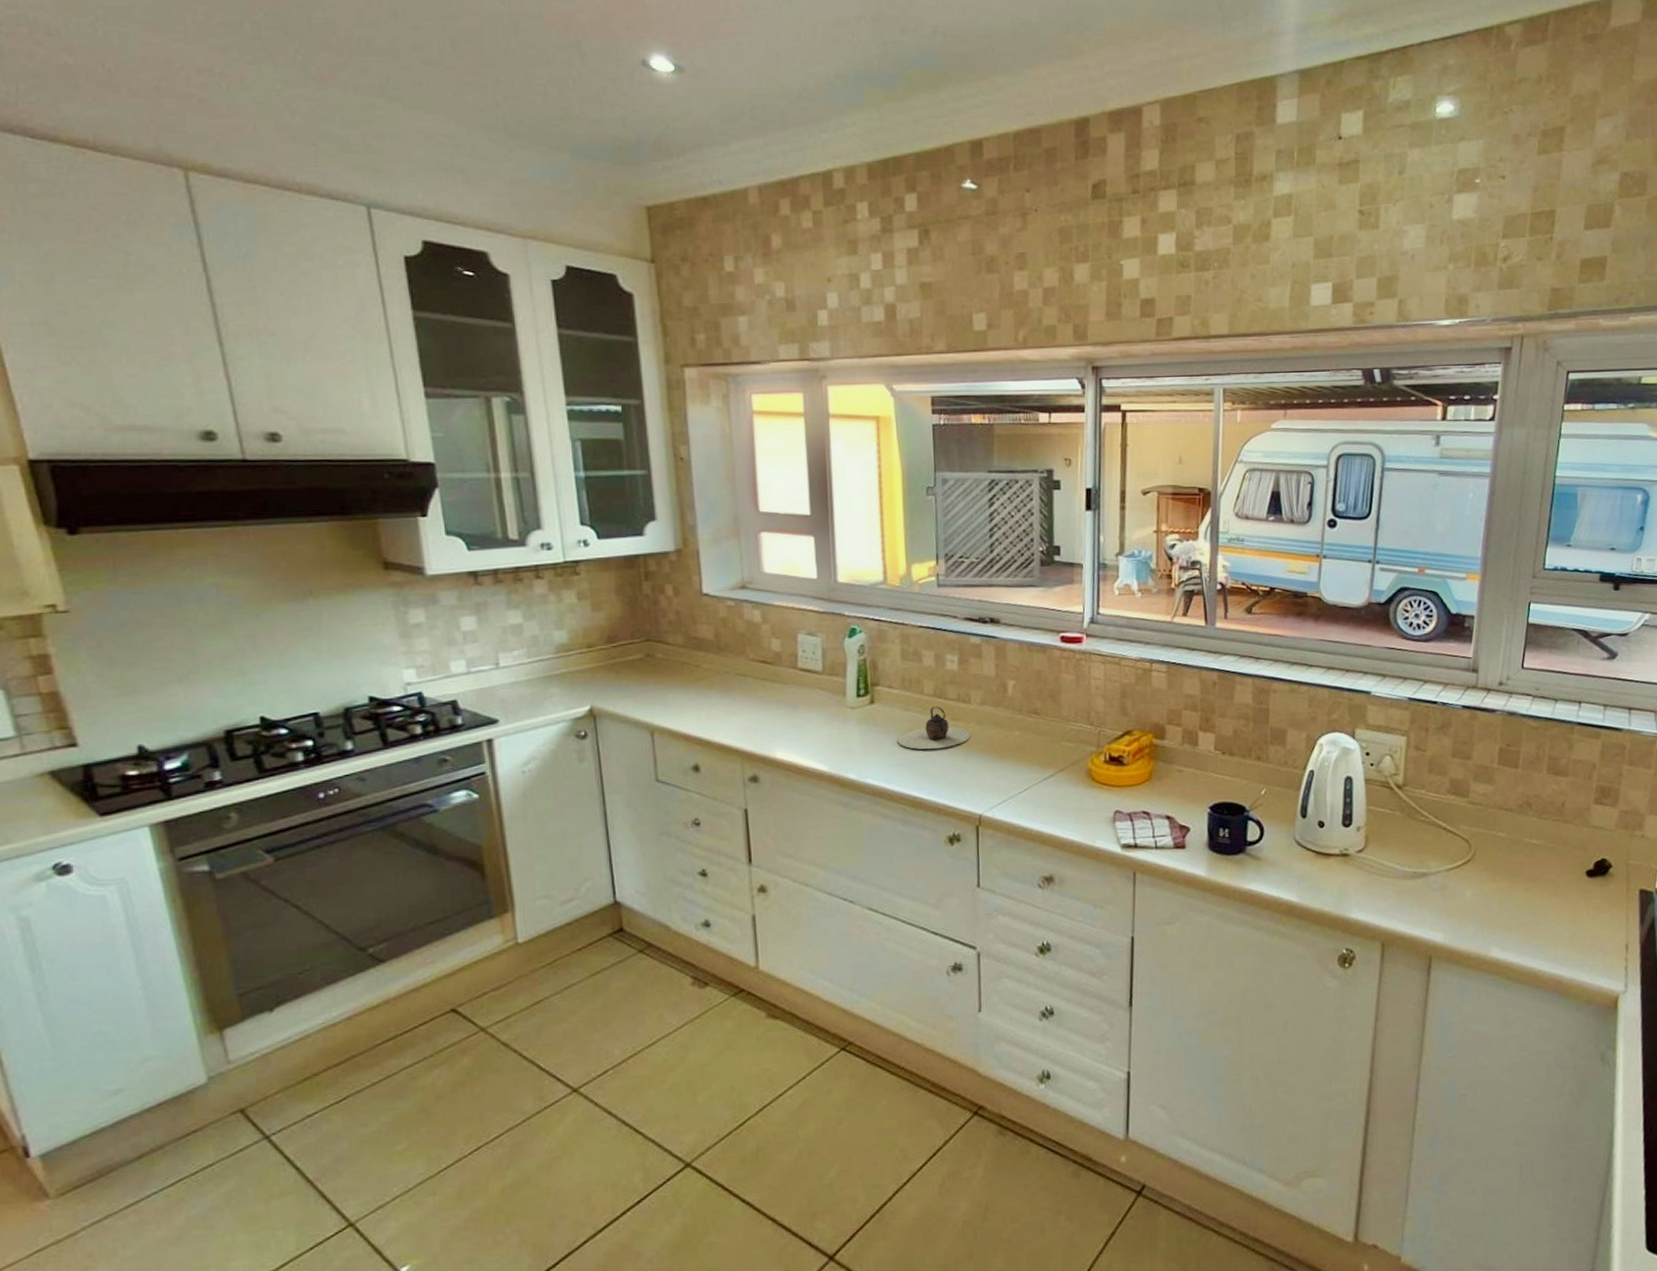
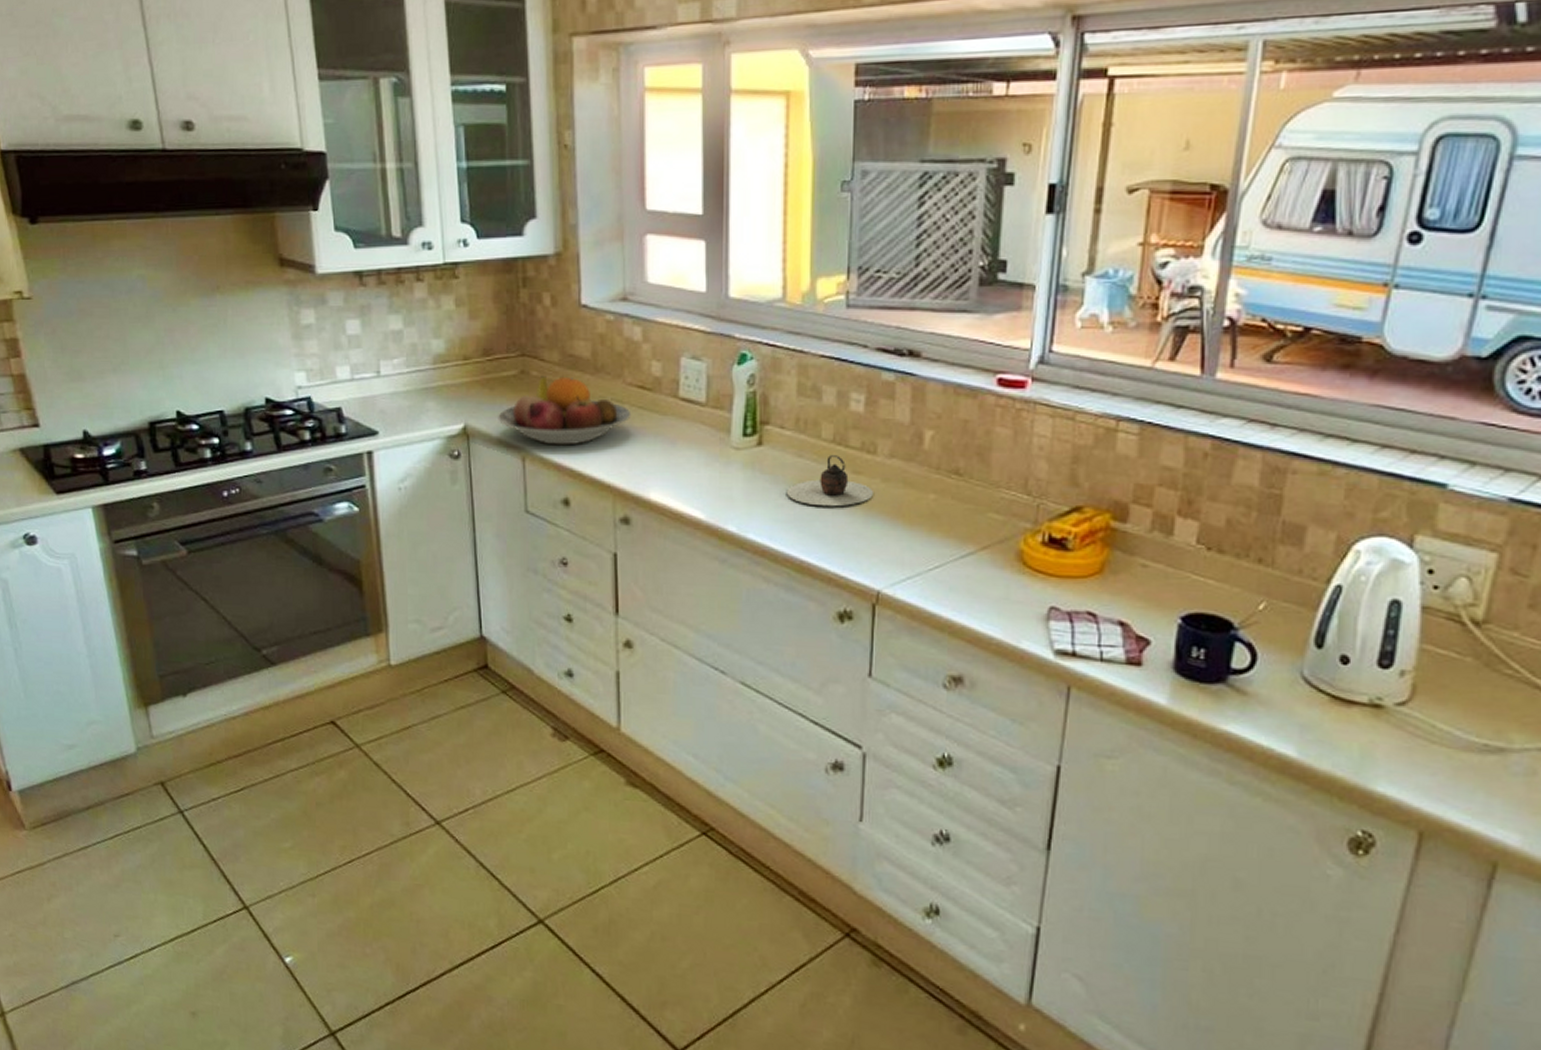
fruit bowl: none [625,657,755,719] -> present [498,376,631,446]

